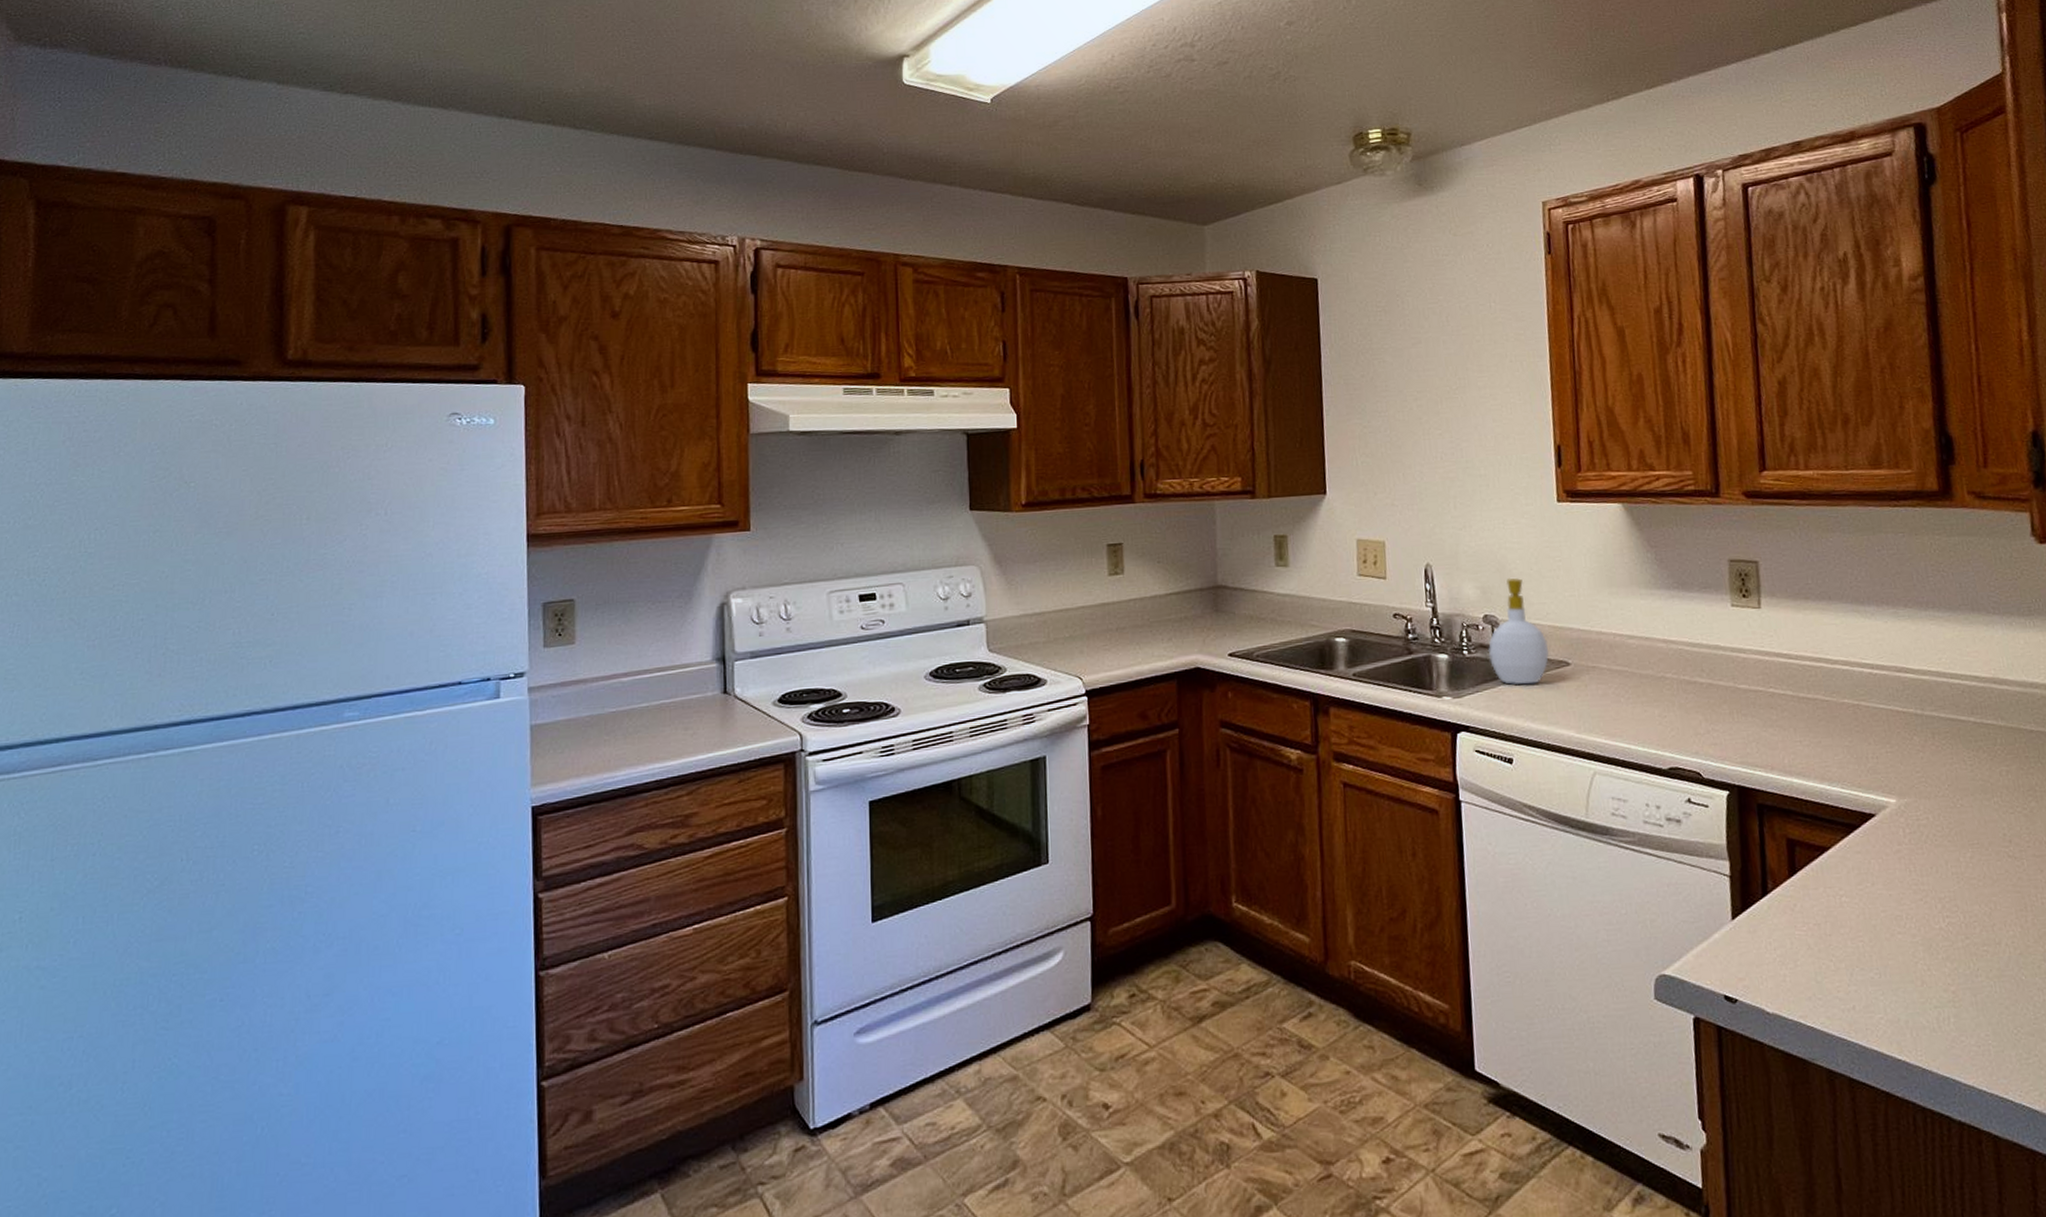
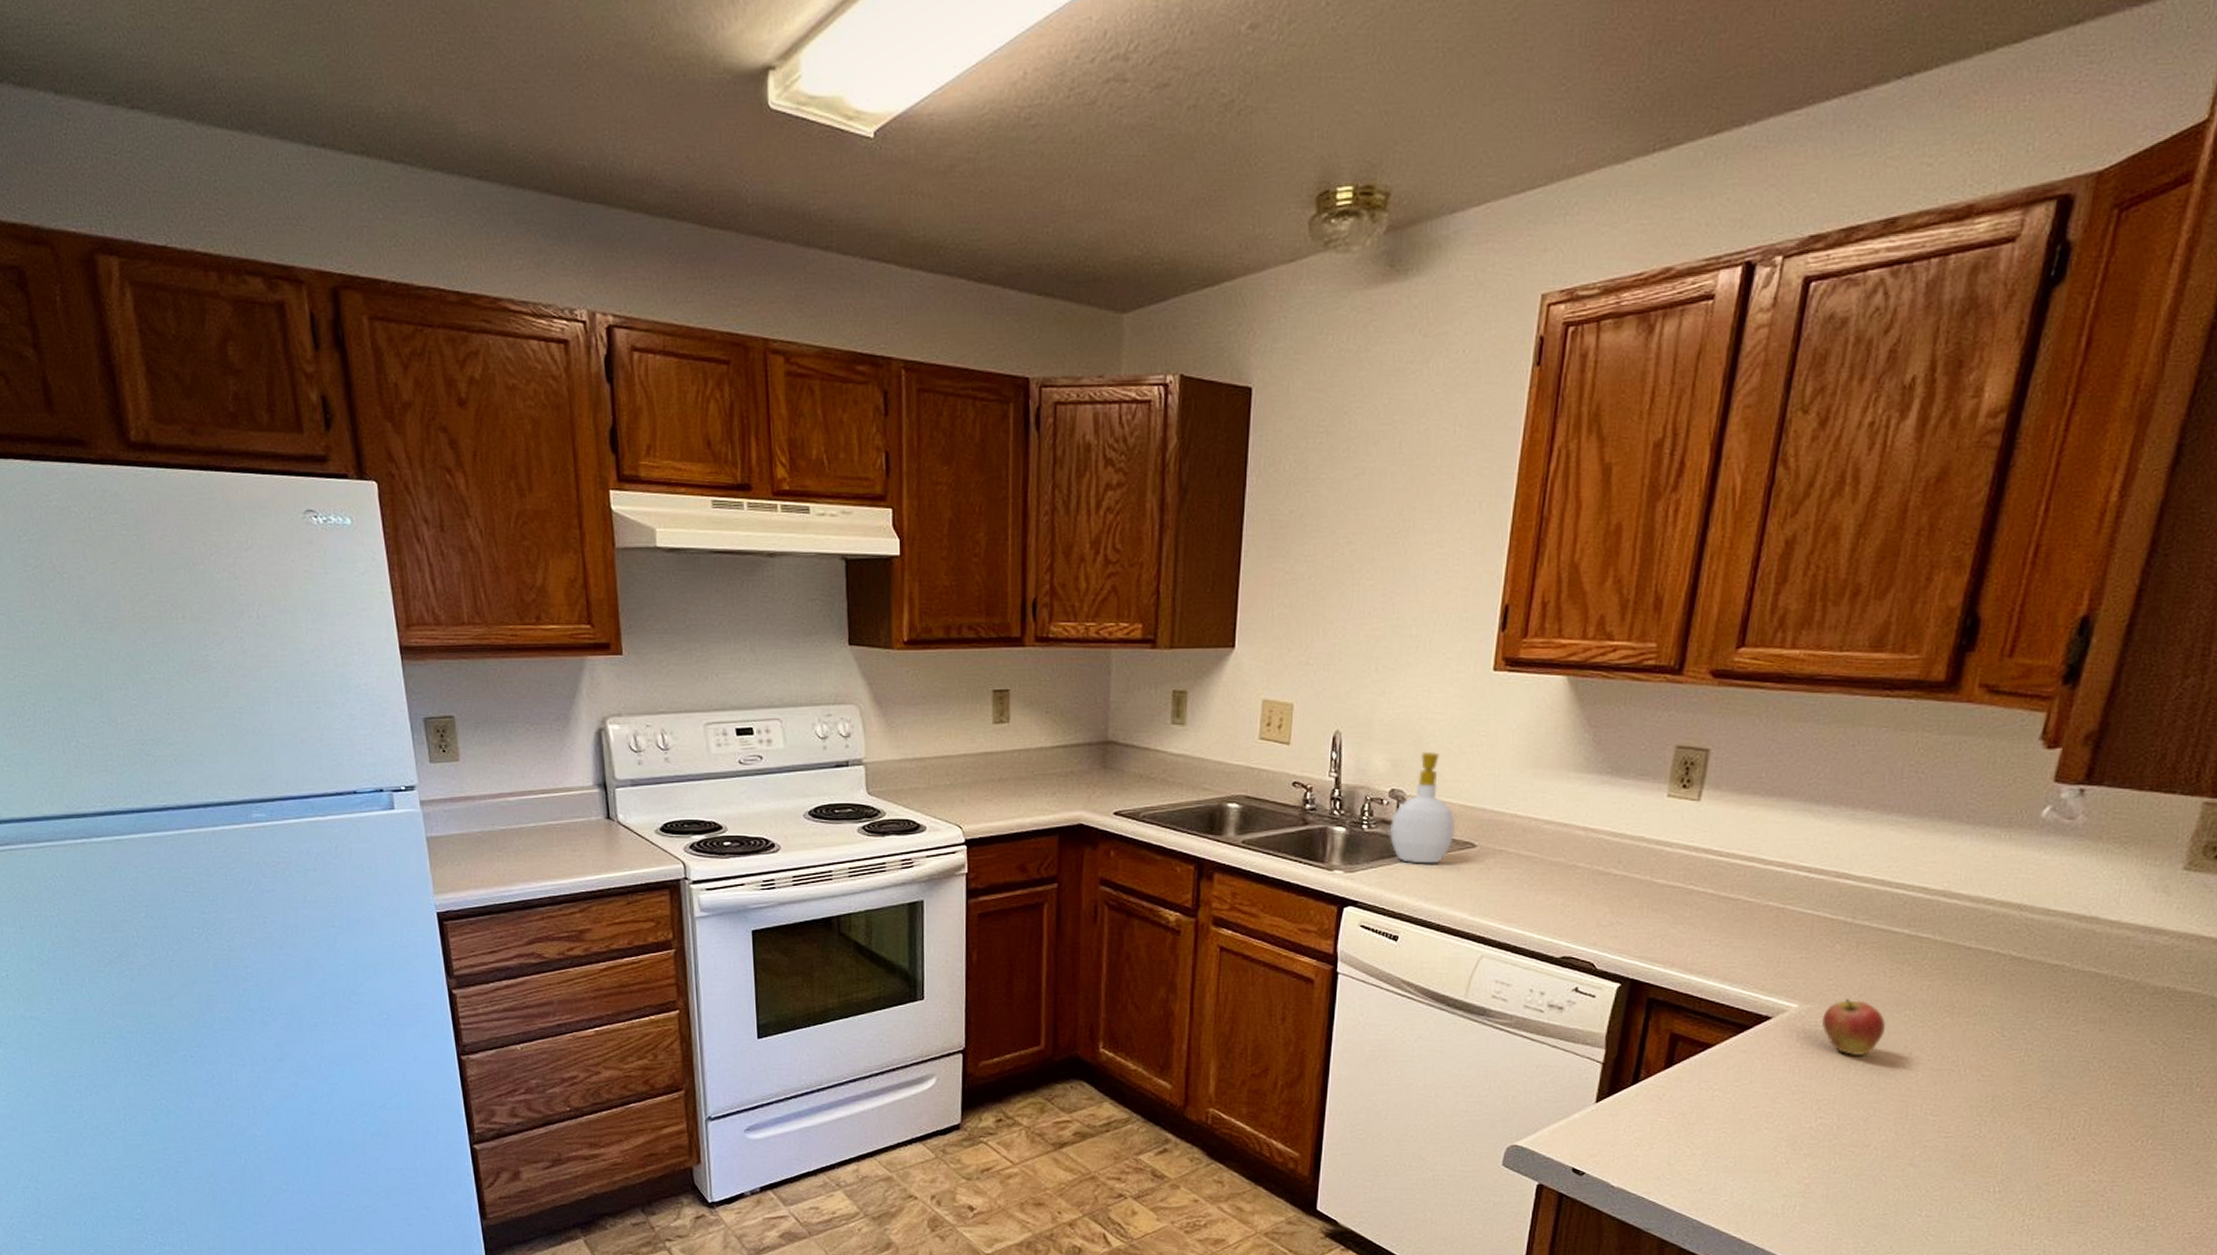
fruit: none [1920,789,1981,847] -> present [1821,998,1886,1055]

